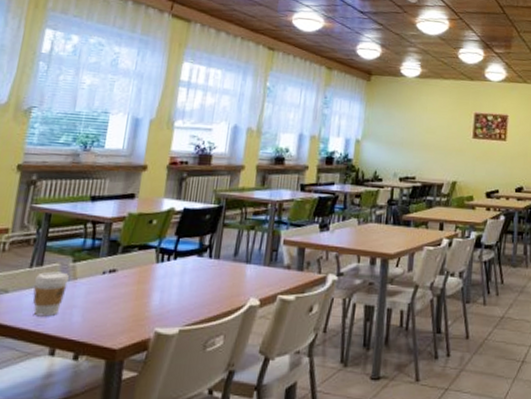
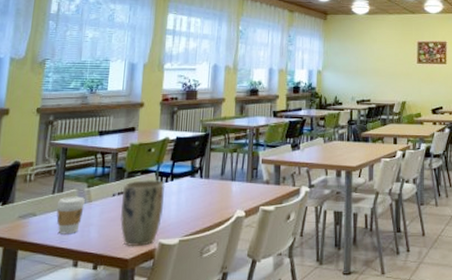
plant pot: none [110,256,167,336] -> present [120,179,166,247]

